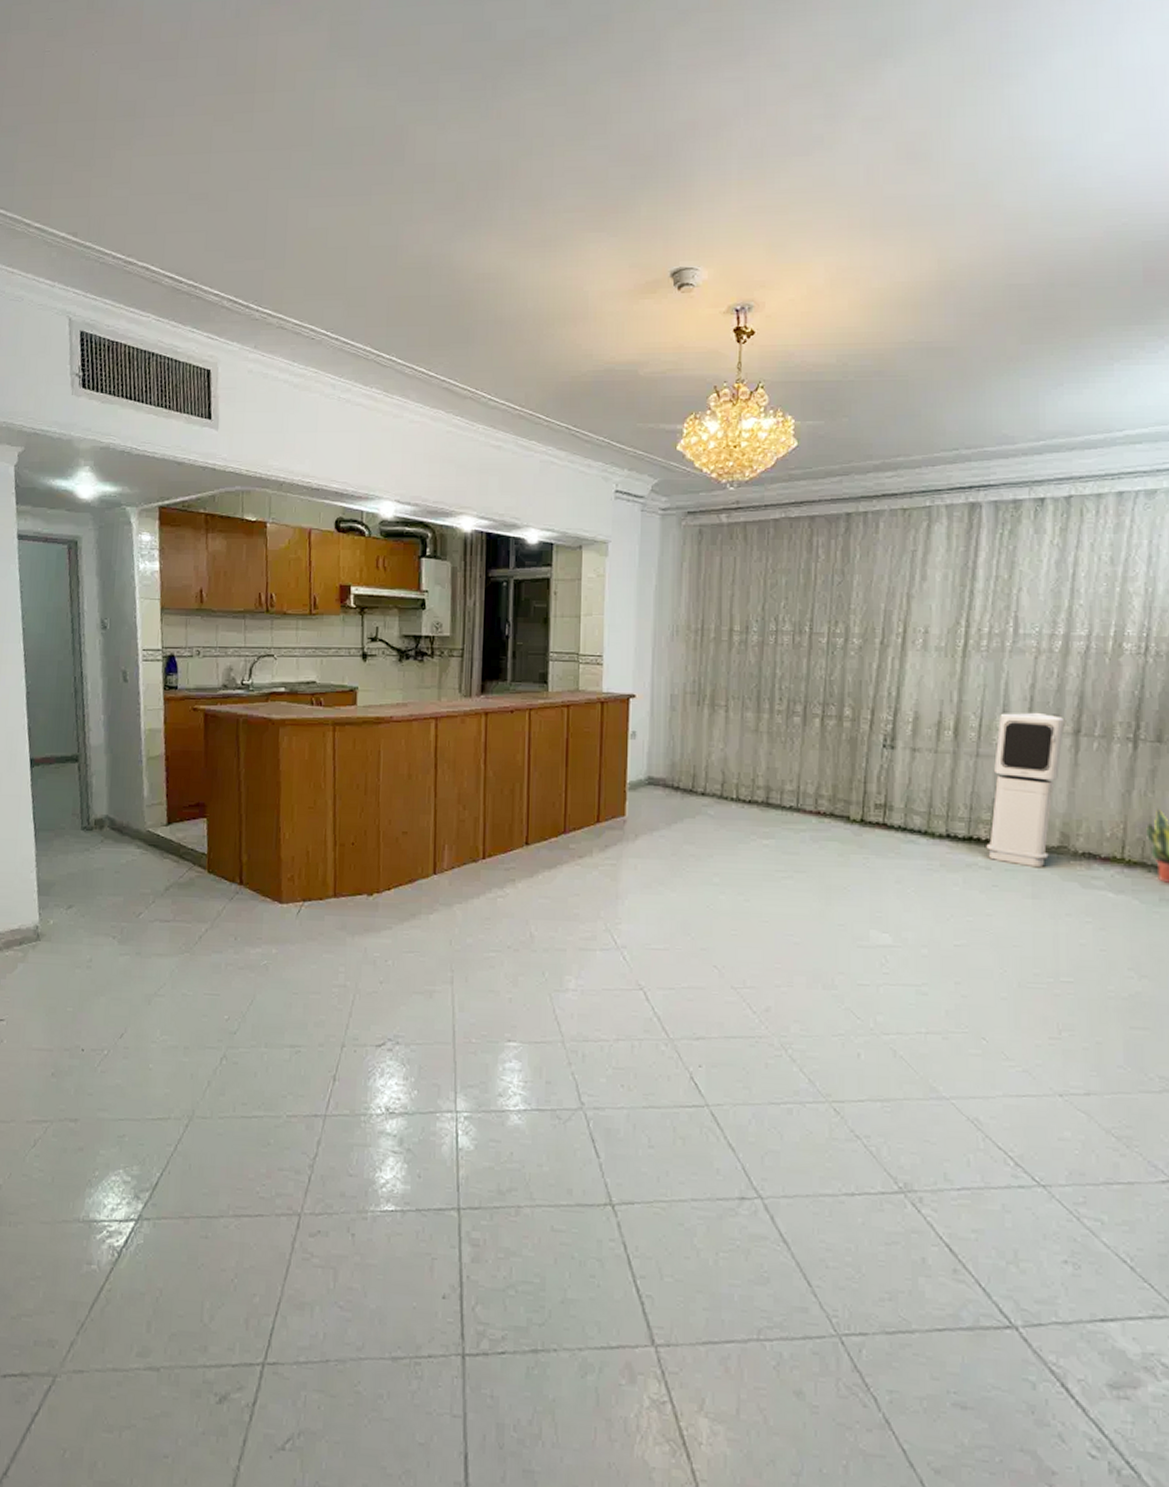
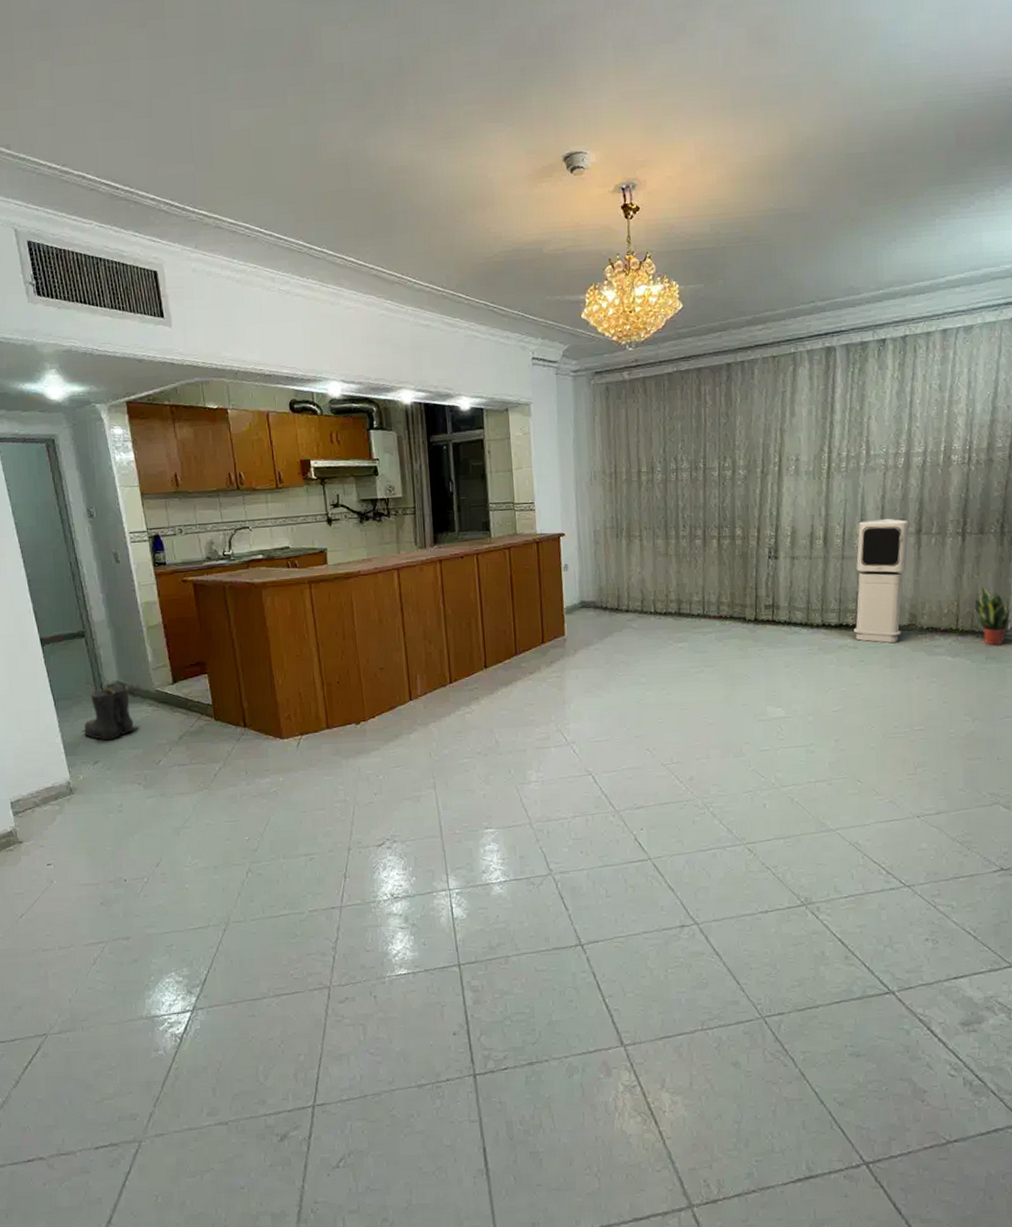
boots: none [59,820,118,883] -> present [81,685,134,741]

